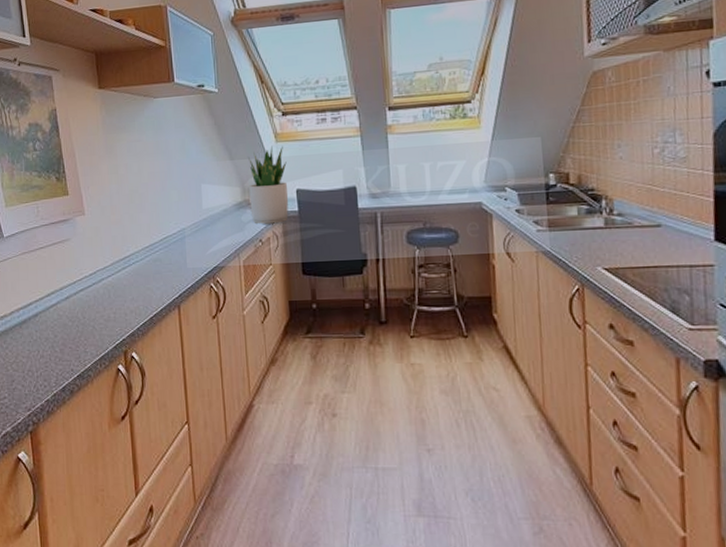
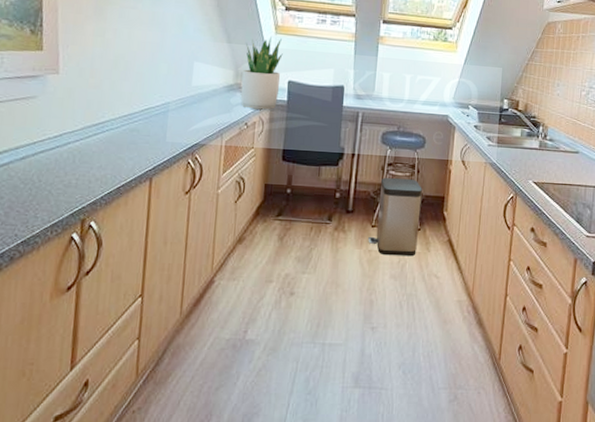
pedal bin: none [408,280,467,369] -> present [368,178,422,257]

